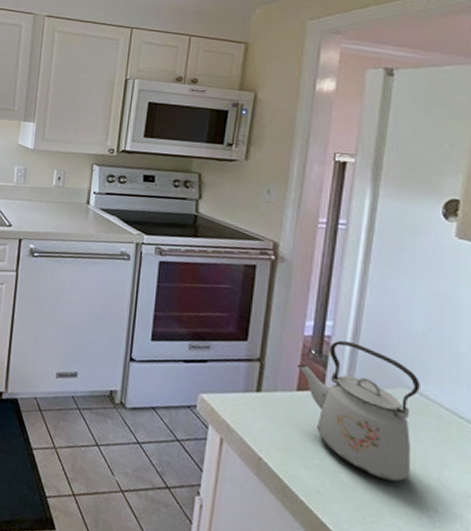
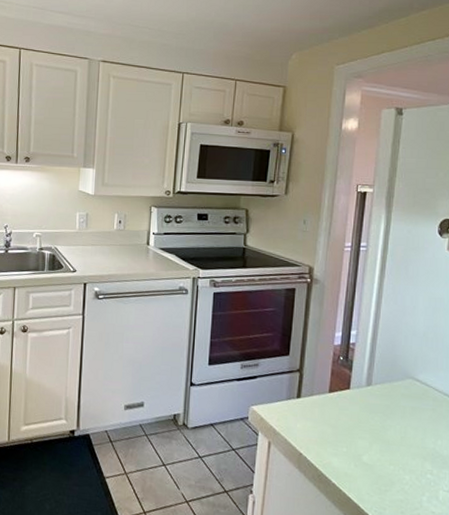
kettle: present [297,340,420,482] -> none [329,346,421,456]

